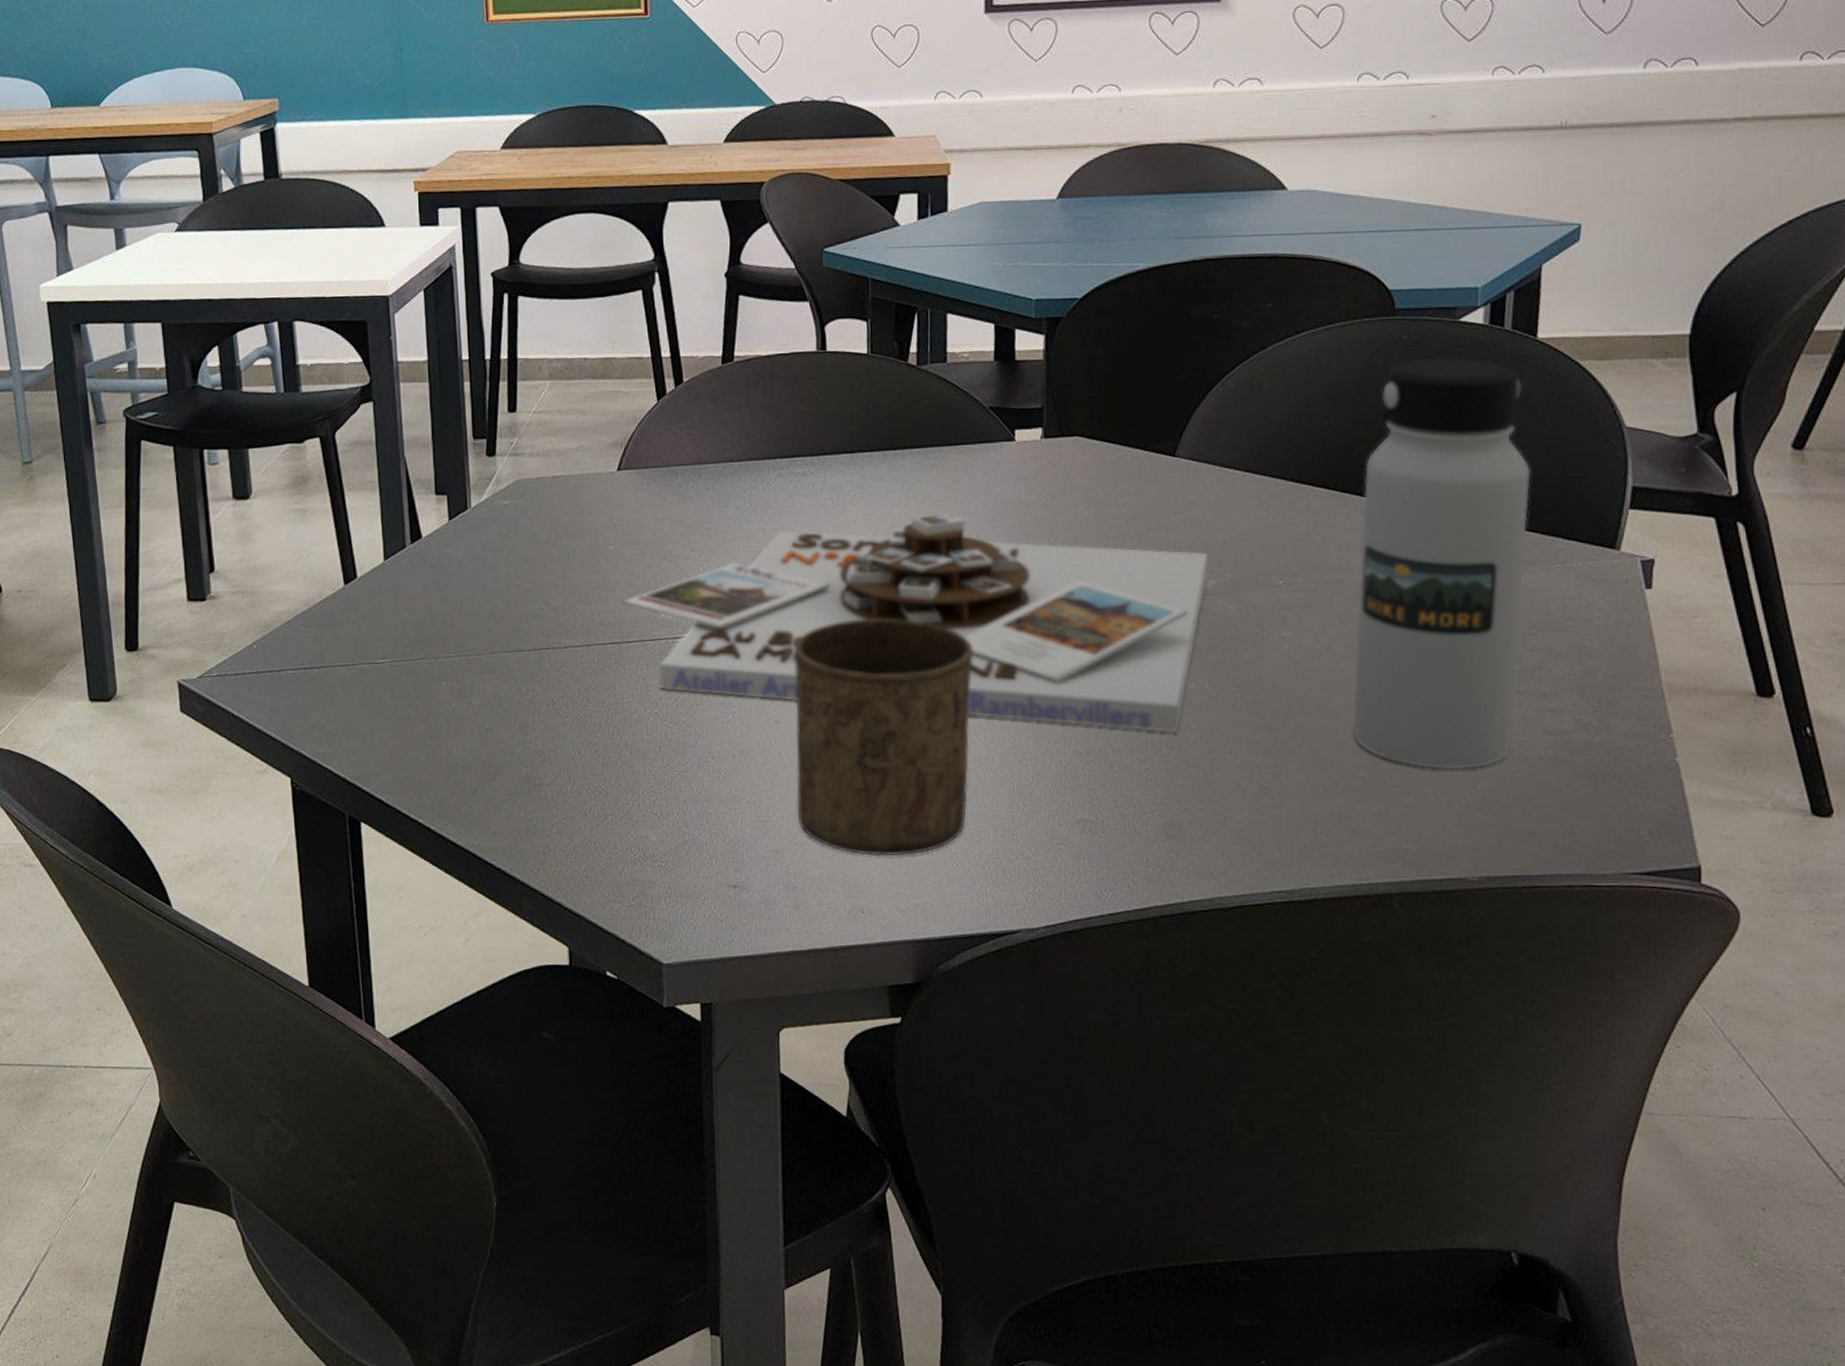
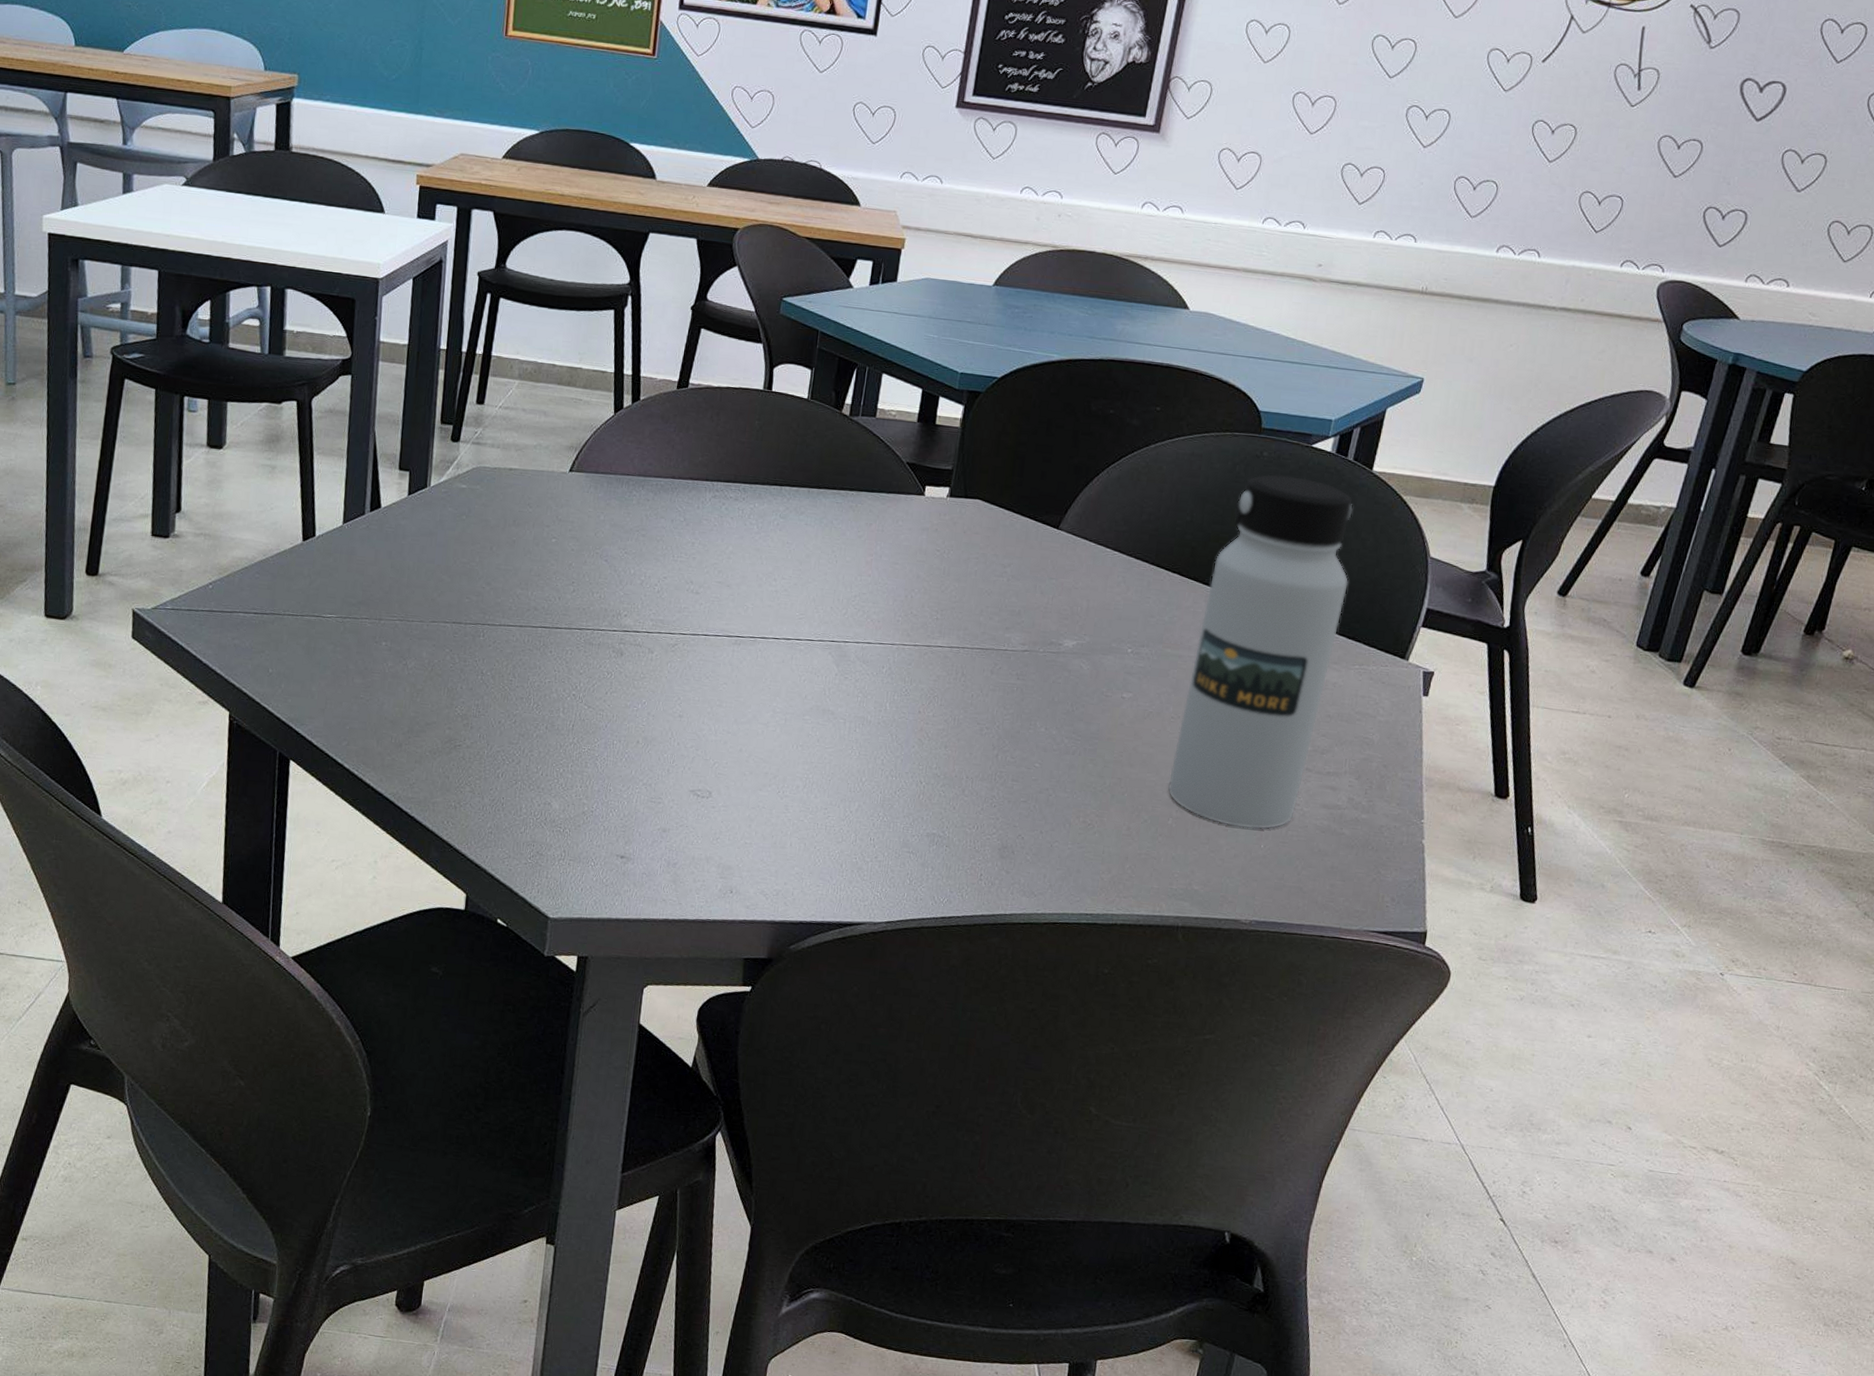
board game: present [621,512,1209,734] -> none [556,546,1073,769]
cup: present [794,618,973,856] -> none [686,634,861,847]

